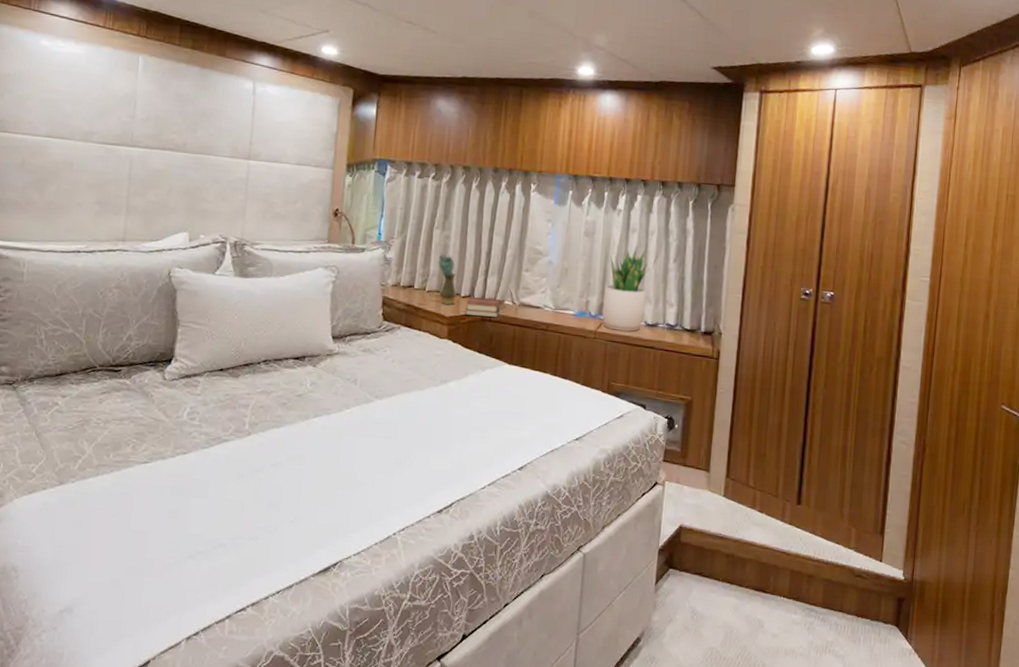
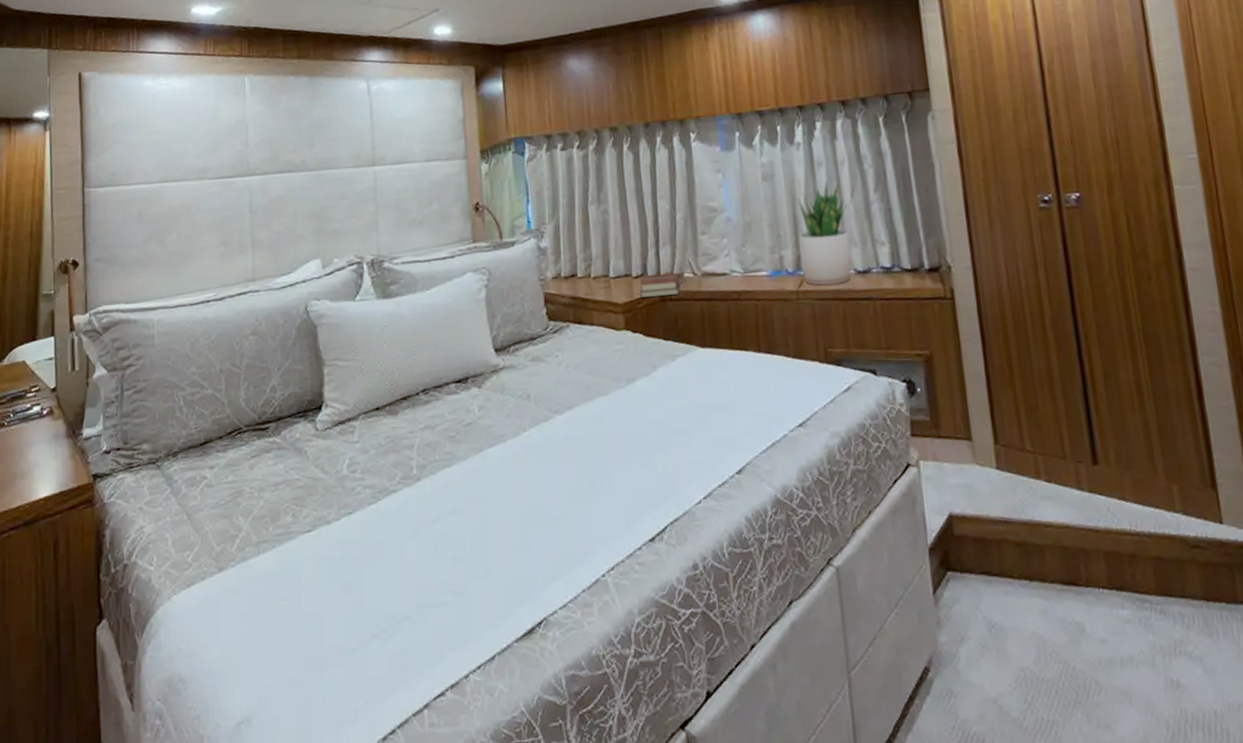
vase: present [438,252,457,305] -> none [599,230,627,290]

